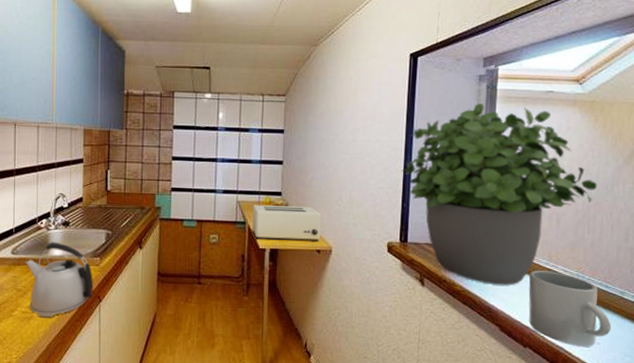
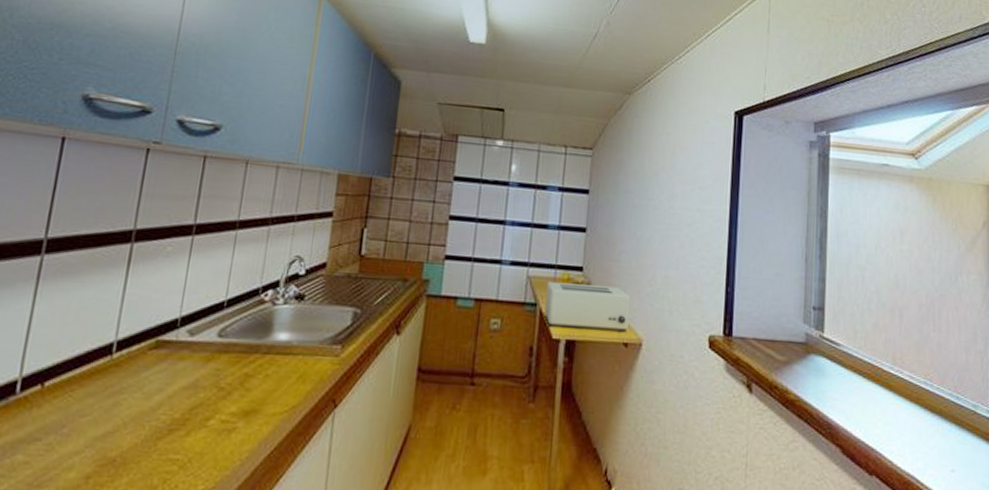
kettle: present [25,242,94,318] -> none [233,321,329,430]
potted plant: present [401,103,597,285] -> none [725,173,940,393]
cup: present [528,270,612,348] -> none [872,376,966,476]

